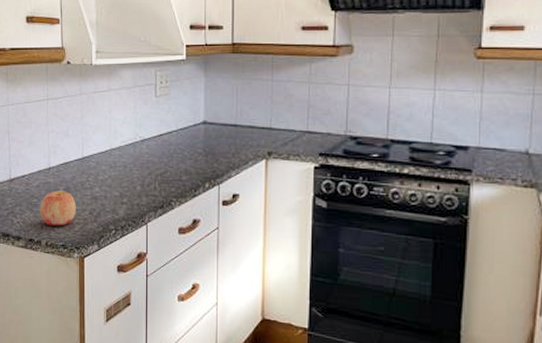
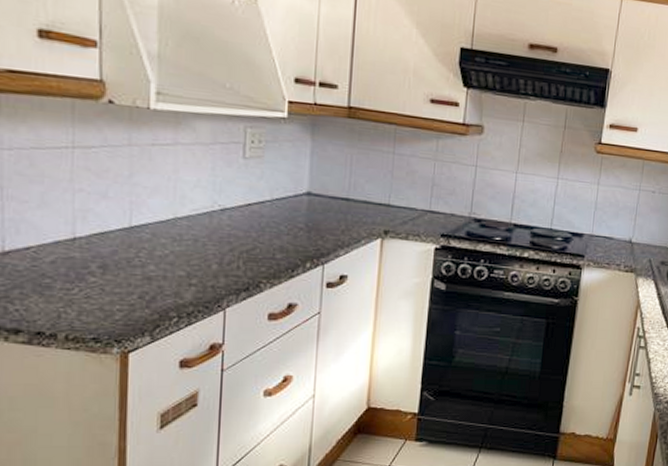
apple: present [40,190,76,226] -> none [57,268,117,314]

